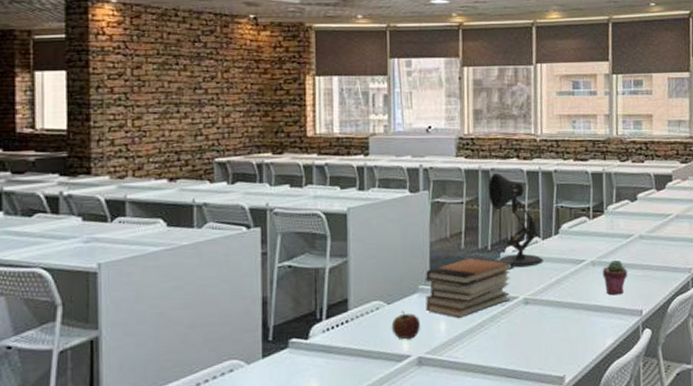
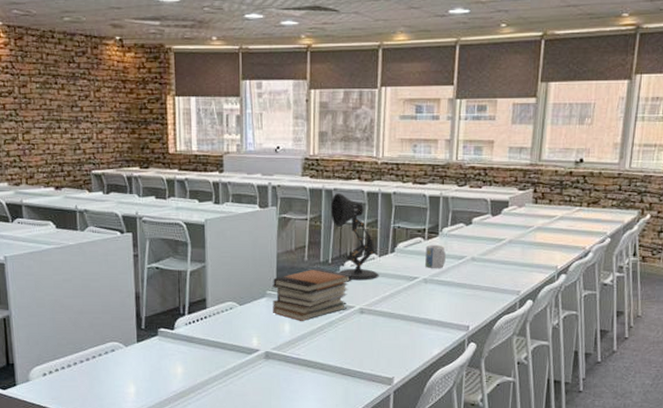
apple: present [391,310,420,340] -> none [243,311,267,336]
mug: none [591,223,613,249] -> present [425,244,446,268]
potted succulent: present [602,259,628,296] -> none [433,278,458,311]

